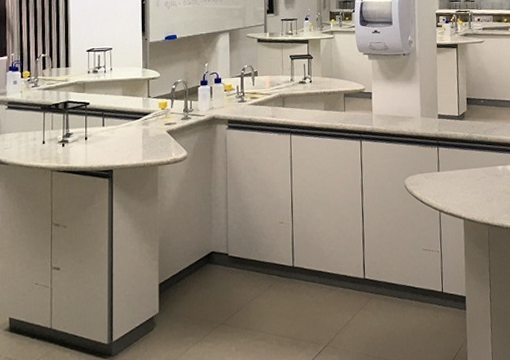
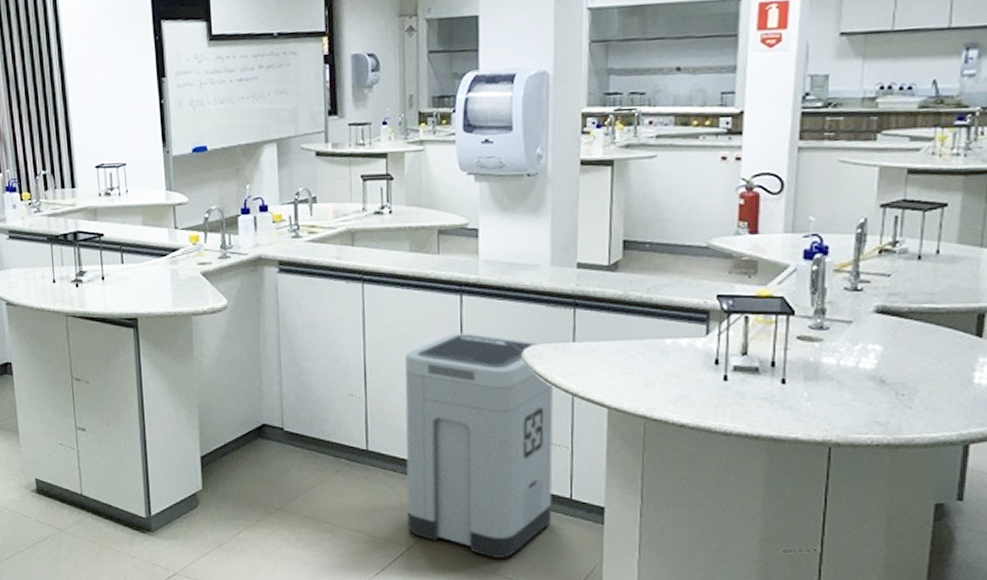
trash can: none [321,168,430,347] -> present [405,333,553,558]

